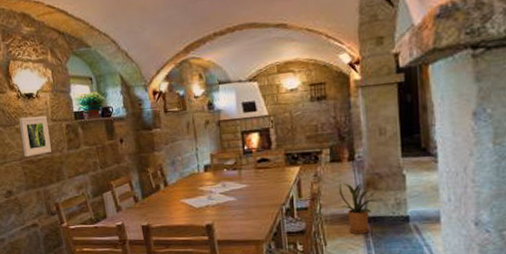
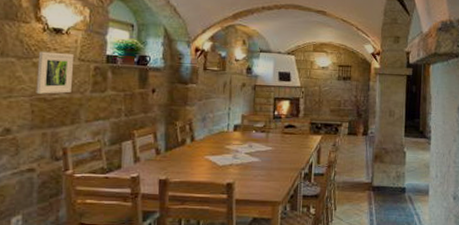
house plant: present [338,182,382,234] -> none [351,154,386,201]

